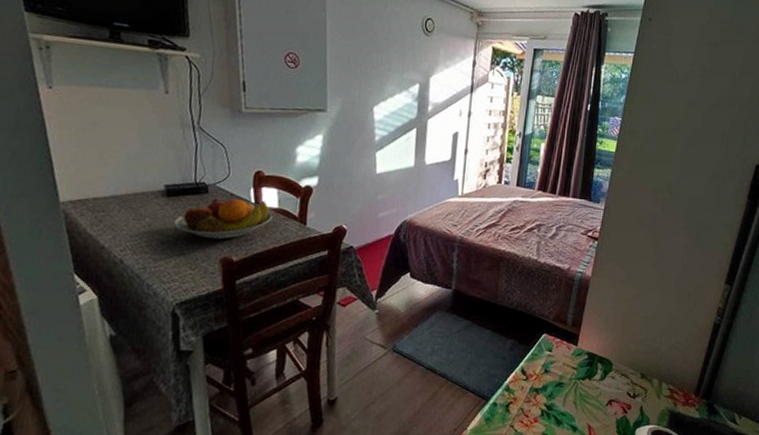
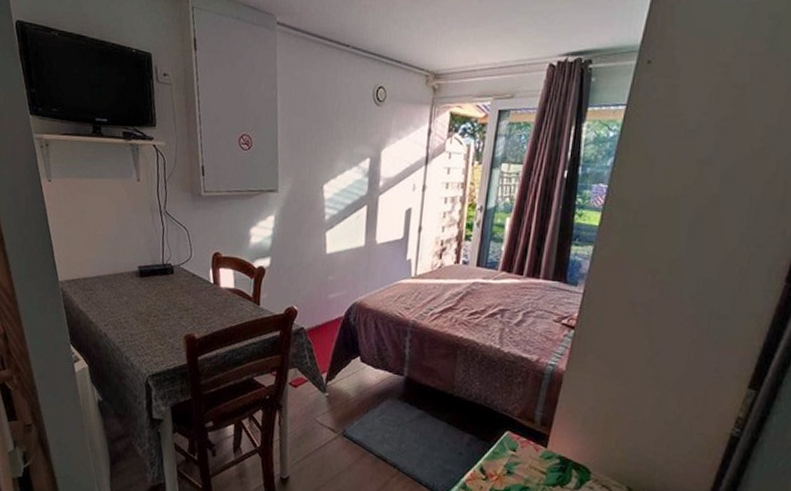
fruit bowl: present [172,198,273,240] -> none [145,278,229,318]

